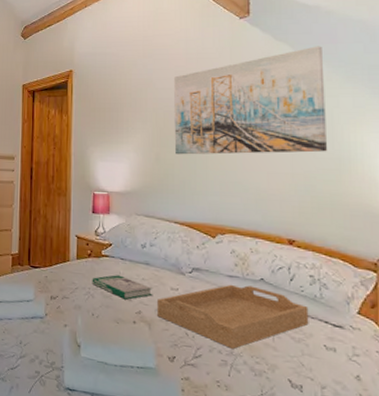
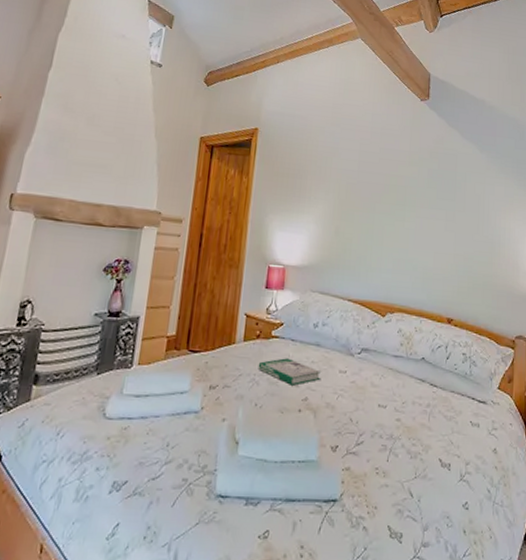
serving tray: present [157,284,309,349] -> none [324,364,460,432]
wall art: present [174,46,327,155] -> none [353,136,485,235]

